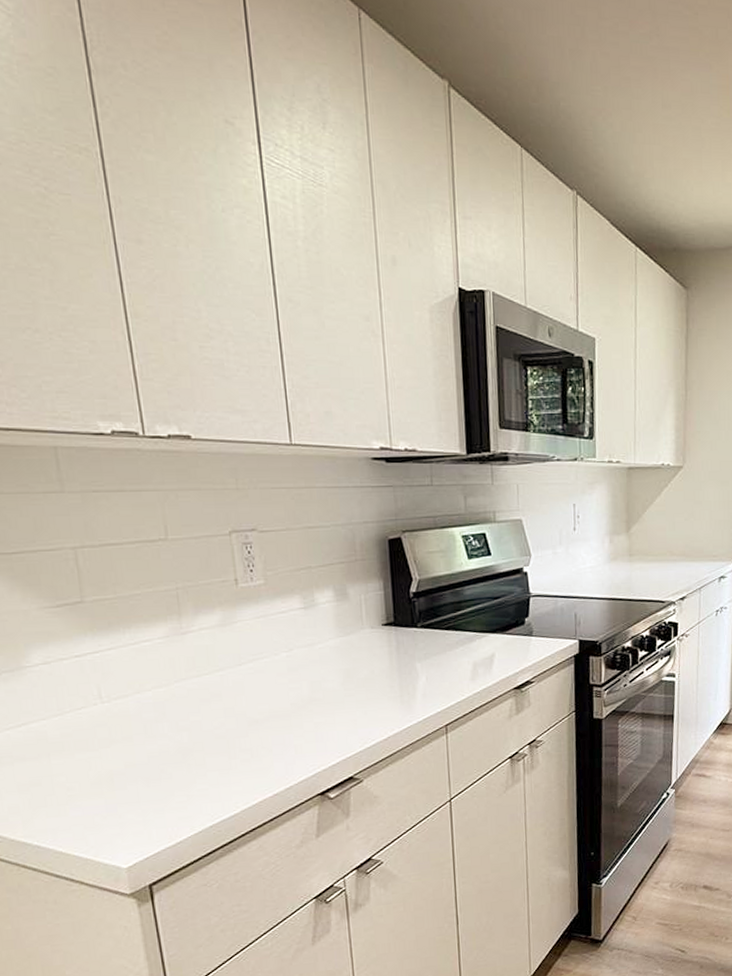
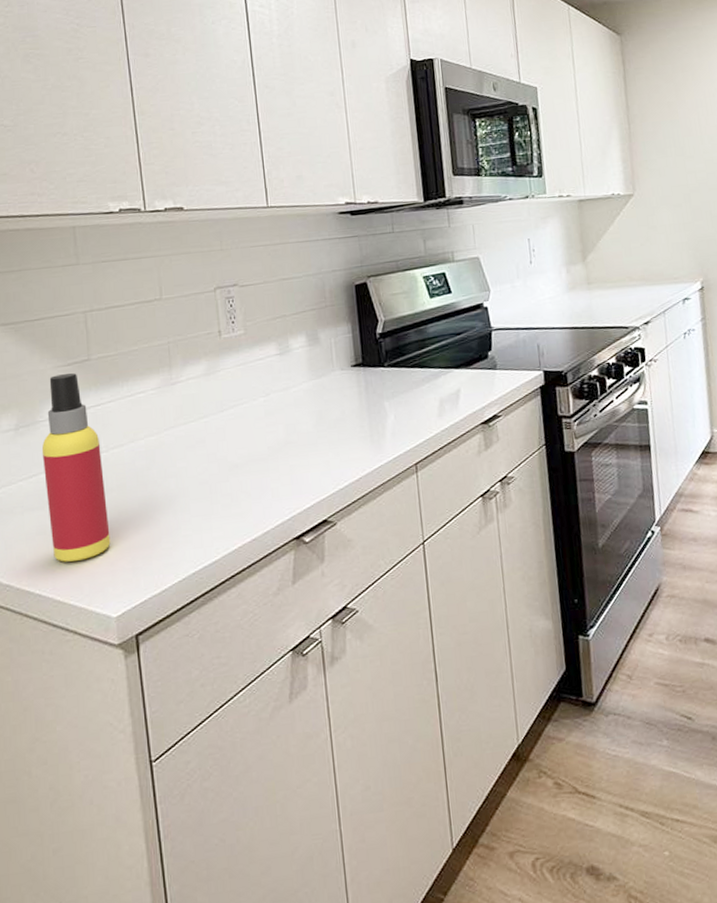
spray bottle: none [31,616,118,814] -> present [41,373,111,562]

